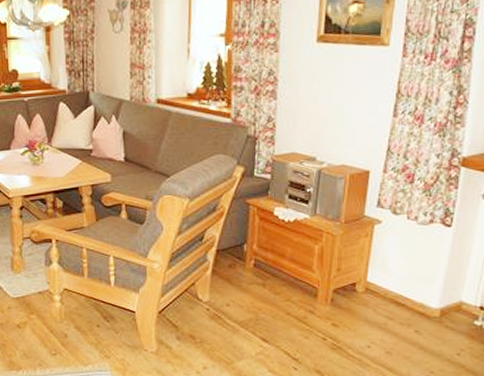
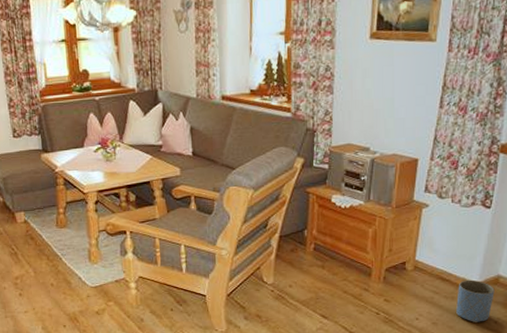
planter: none [413,305,457,355] -> present [456,279,495,324]

